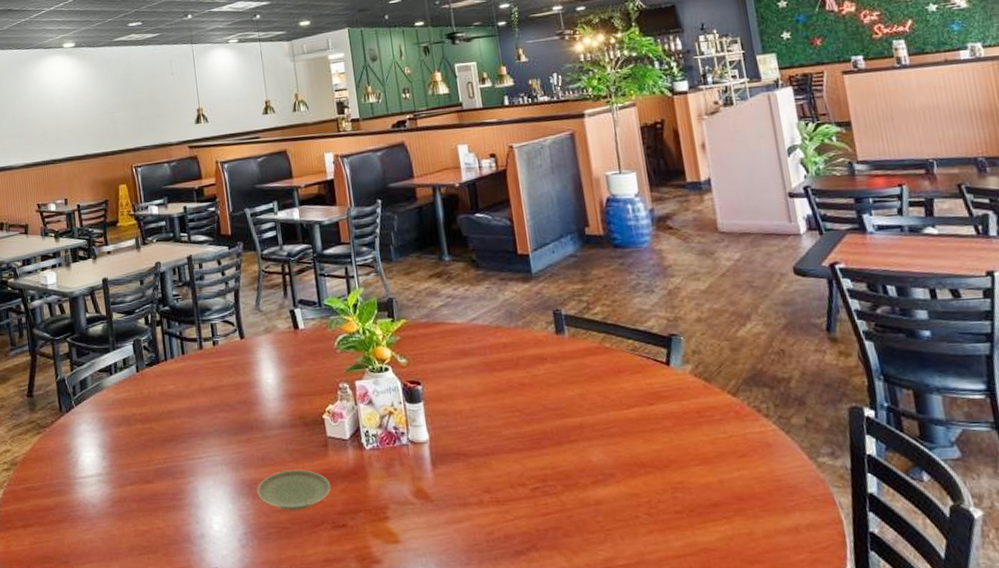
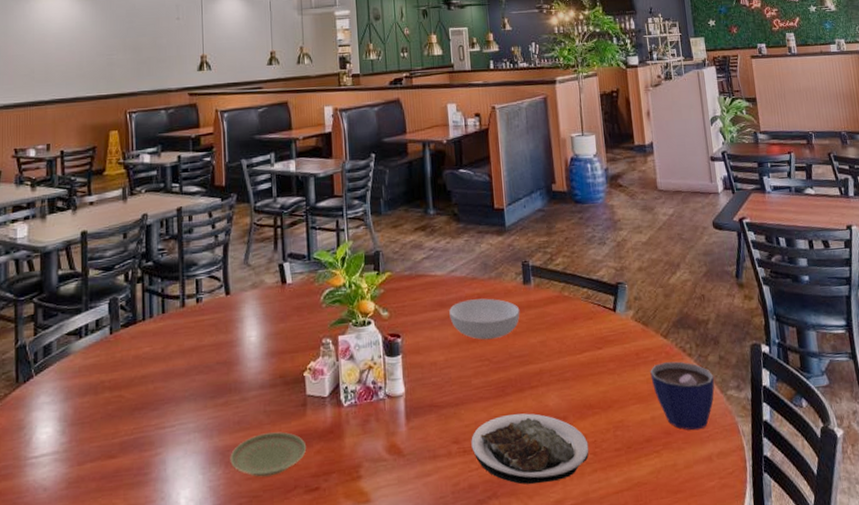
serving bowl: none [472,348,554,391] -> present [449,298,520,340]
plate: none [504,467,643,540] -> present [471,413,589,485]
cup: none [715,422,801,498] -> present [650,361,715,431]

